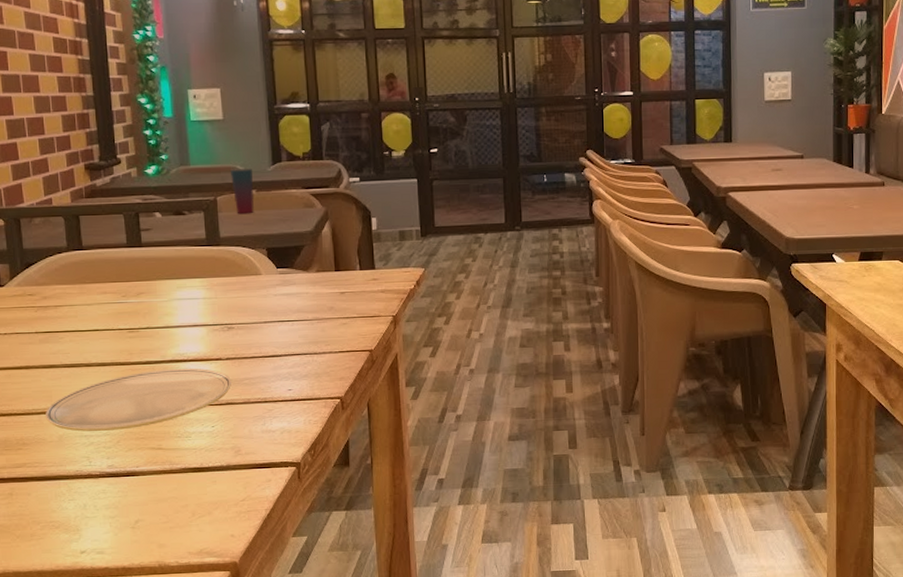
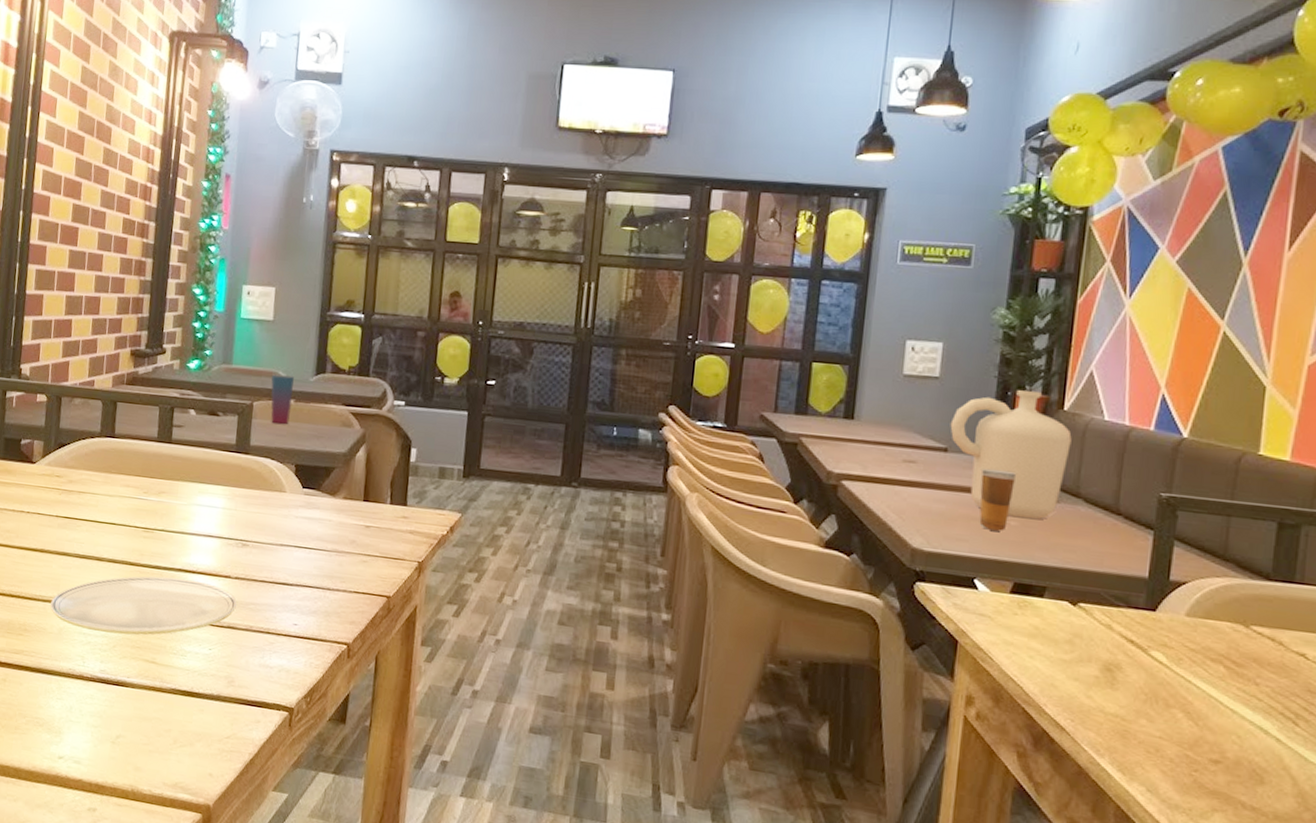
water jug: none [803,102,890,202] -> present [950,390,1072,520]
beverage cup: none [830,166,854,215] -> present [979,468,1016,532]

